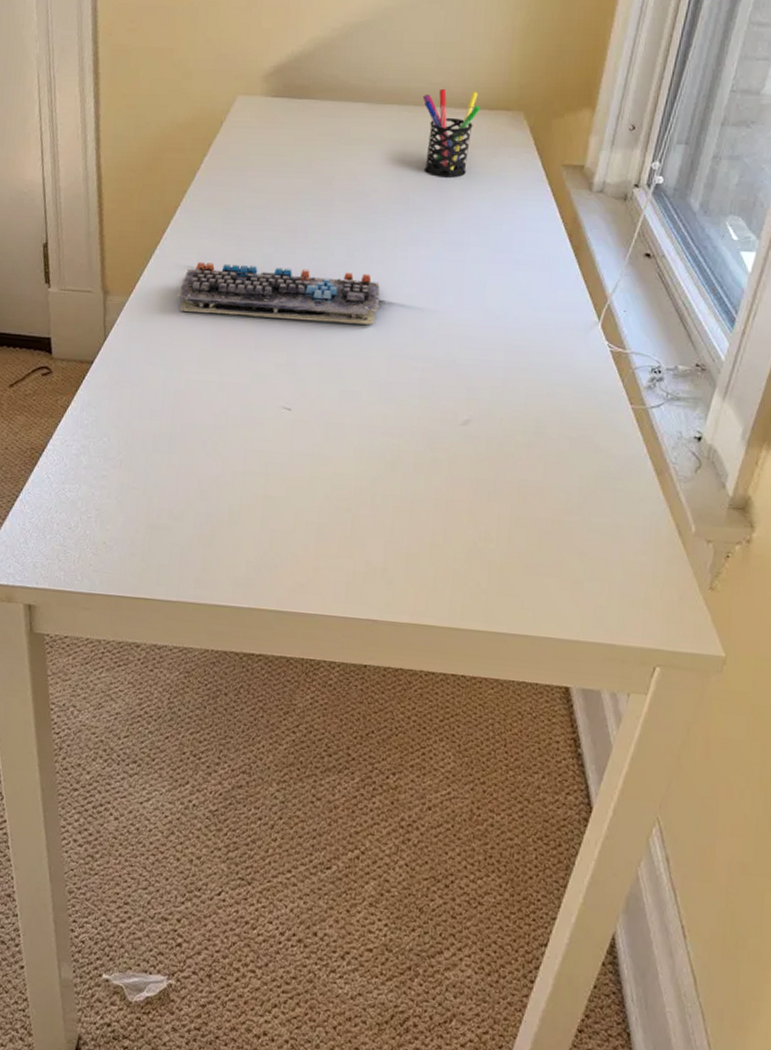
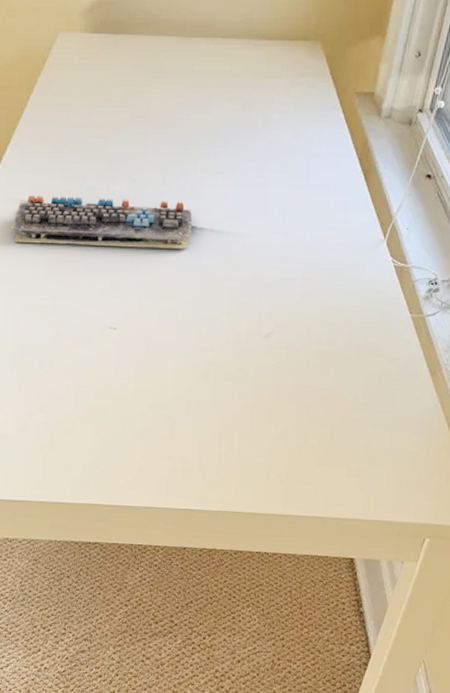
pen holder: present [422,88,480,179] -> none [228,20,281,109]

